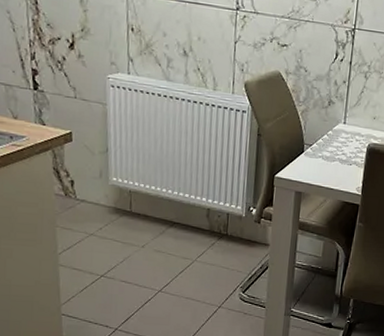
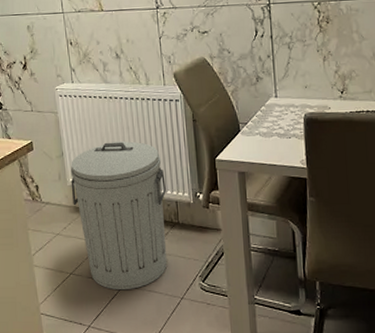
trash can: none [113,144,220,296] -> present [70,141,168,291]

